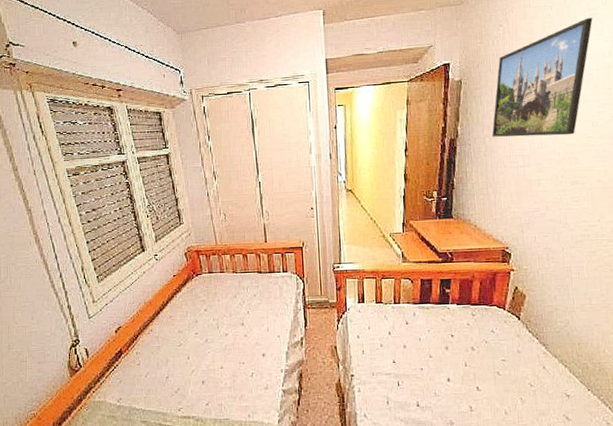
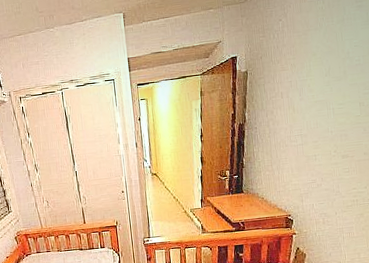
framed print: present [492,18,593,137] -> none [275,9,360,120]

